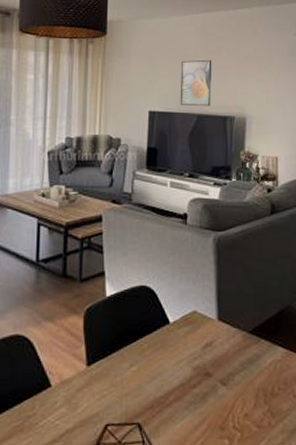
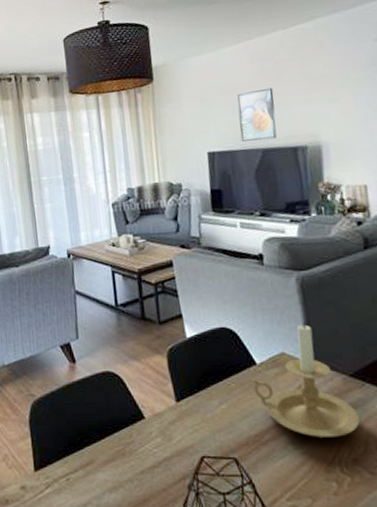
candle holder: none [163,281,253,395] -> present [251,323,360,437]

